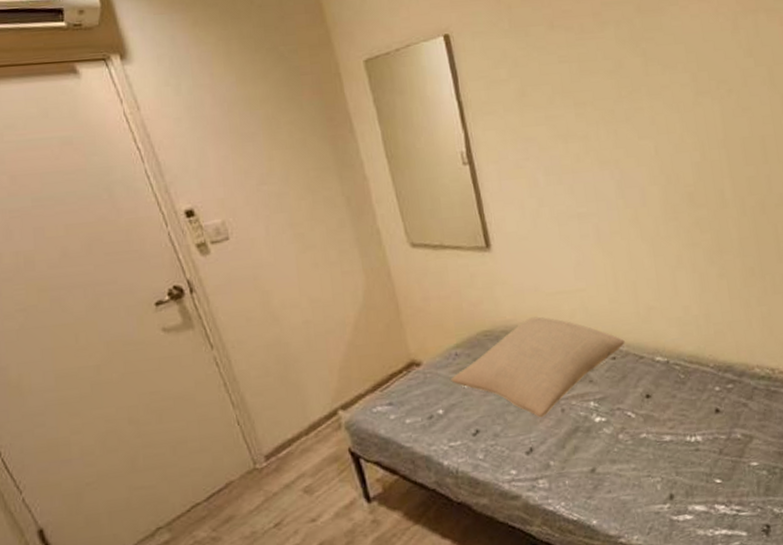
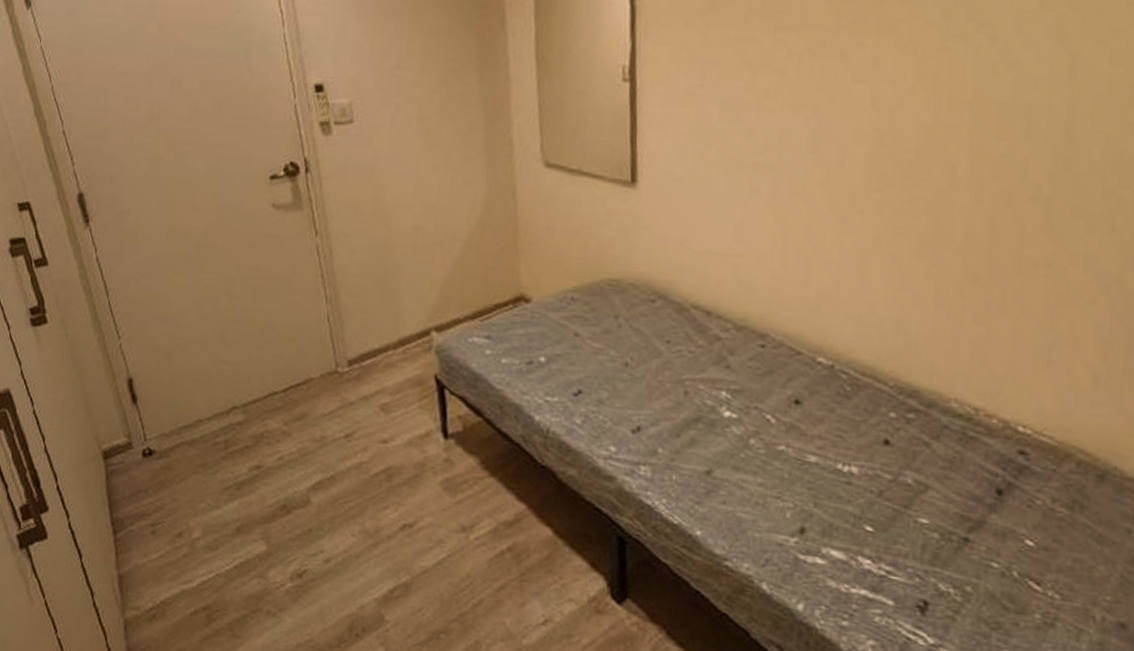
pillow: present [451,316,625,418] -> none [560,275,781,395]

